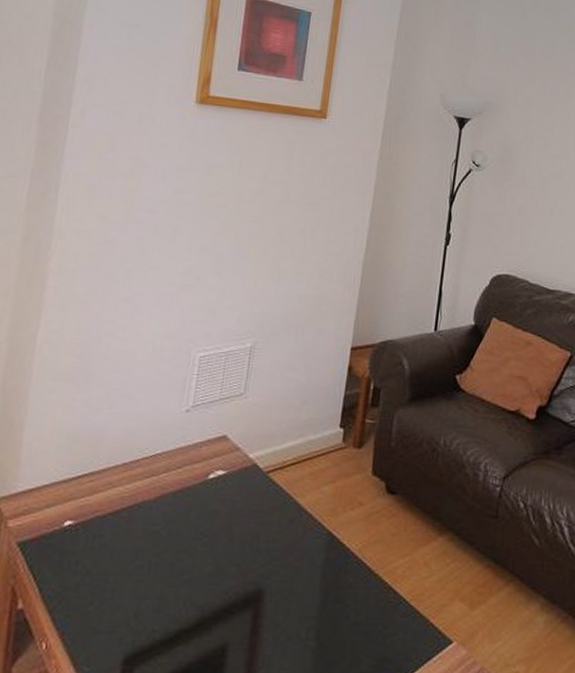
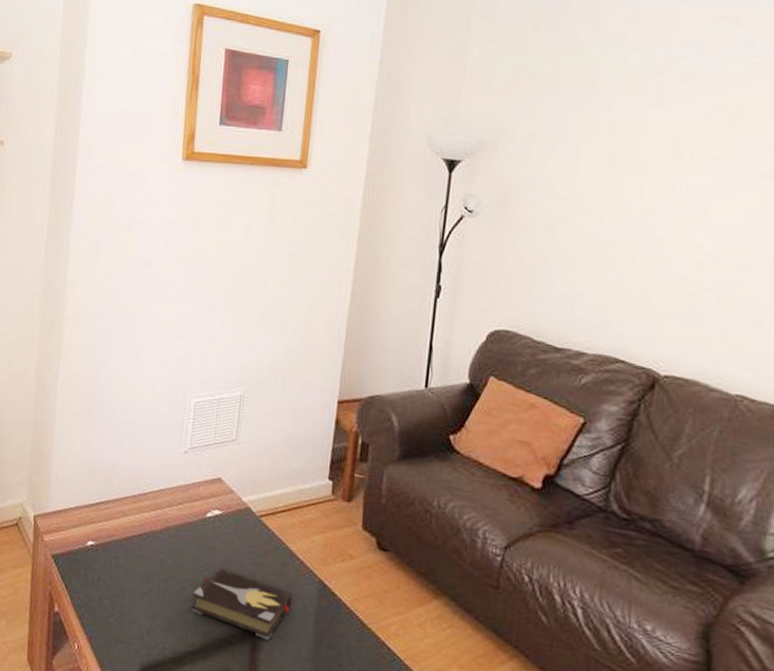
hardback book: none [187,532,299,603] -> present [191,567,292,640]

